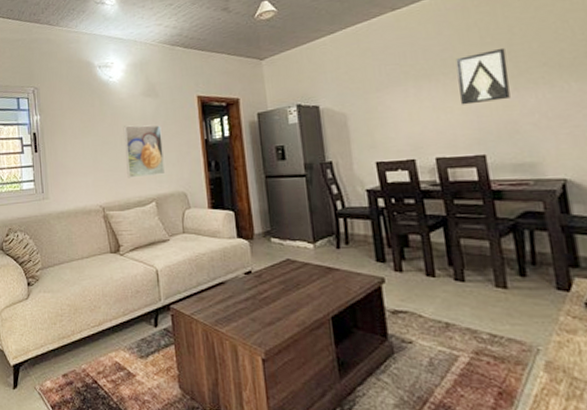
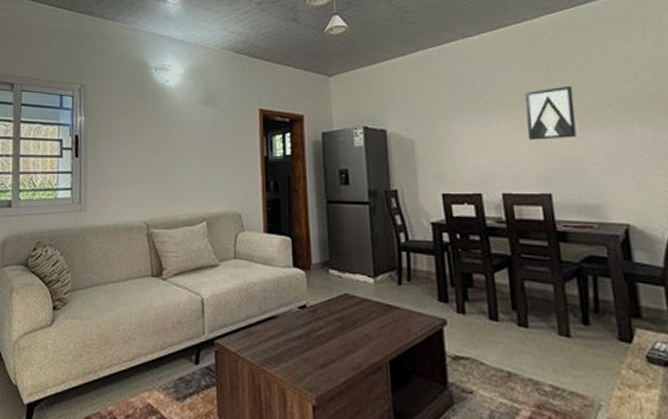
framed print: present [123,125,165,179] -> none [176,135,219,194]

